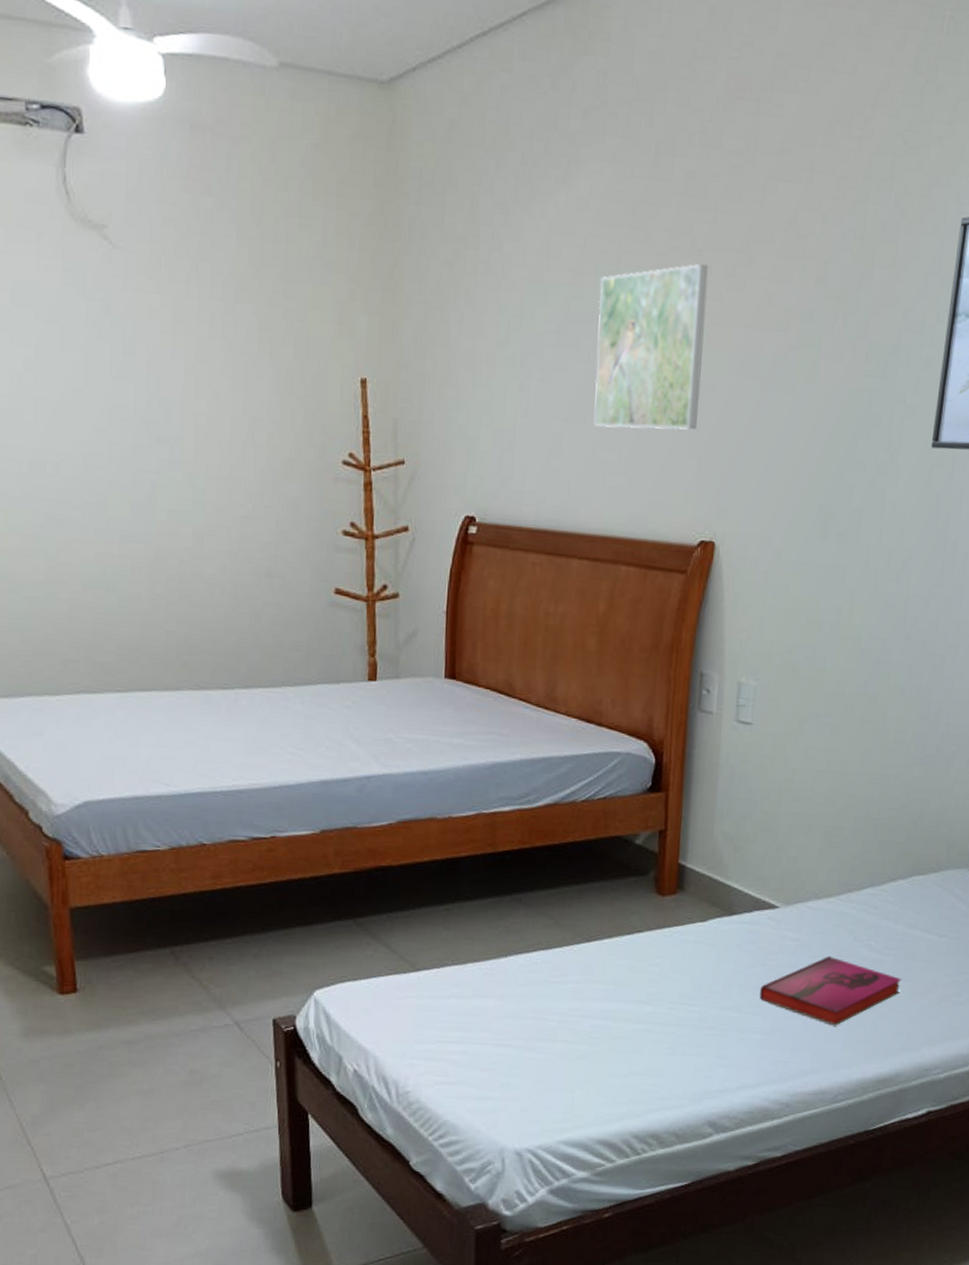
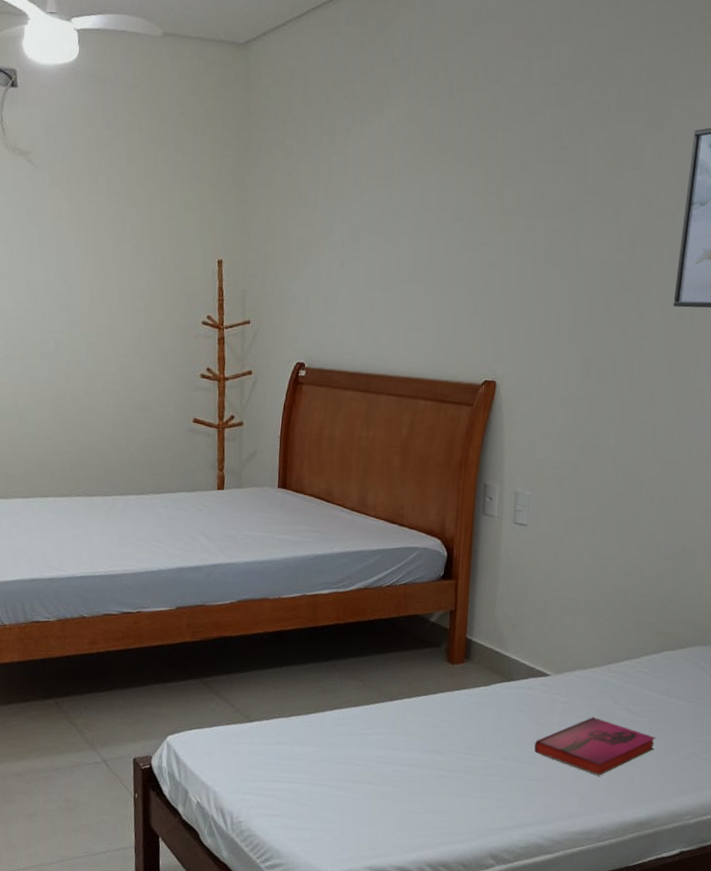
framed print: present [594,264,709,430] -> none [399,169,491,295]

